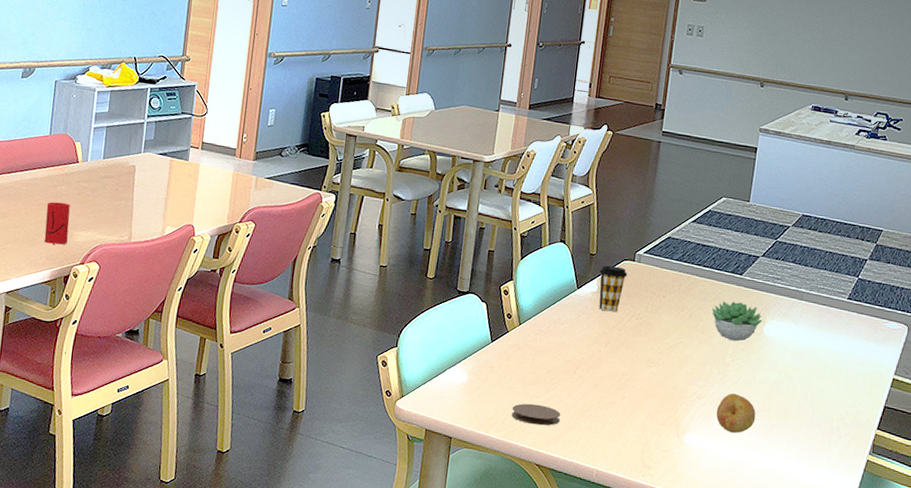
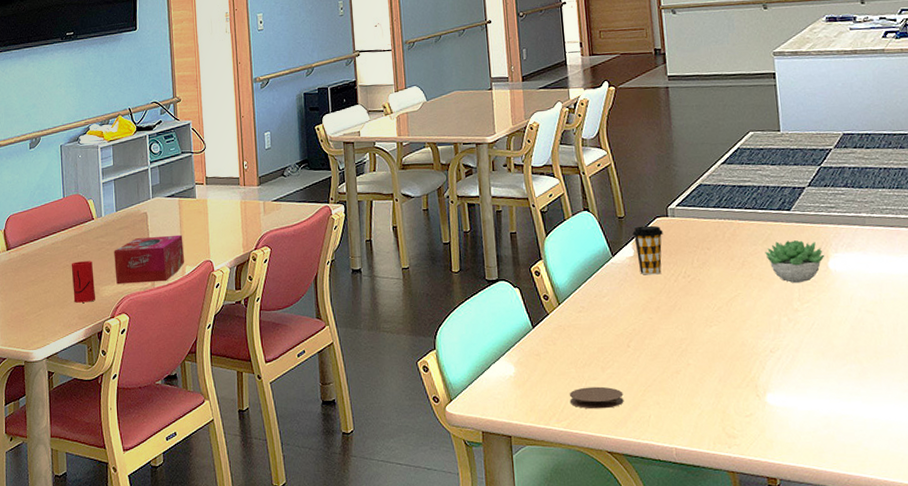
tissue box: none [92,189,169,238] -> present [114,234,184,284]
fruit: present [716,393,756,433] -> none [795,340,843,384]

